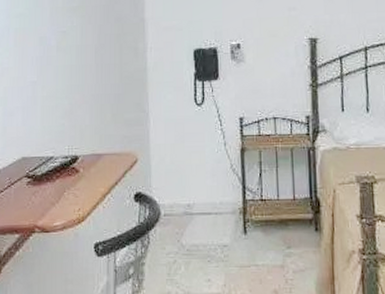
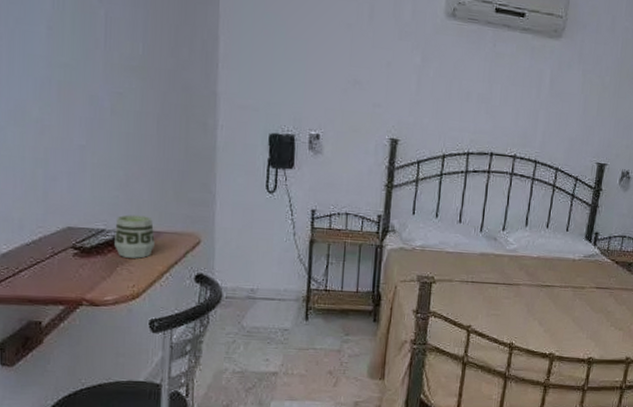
cup: none [62,140,97,182] -> present [115,214,155,259]

